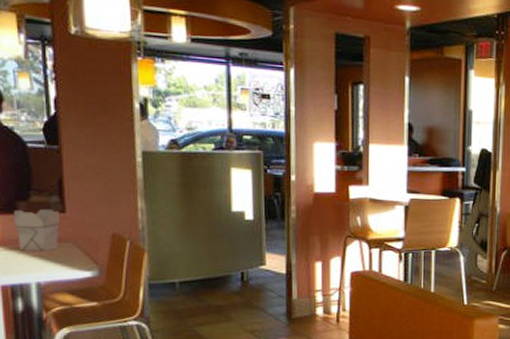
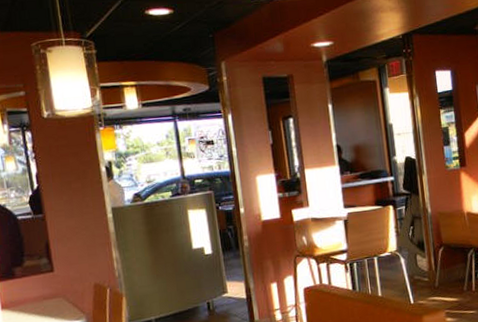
takeout container: present [13,208,60,253] -> none [11,270,51,312]

